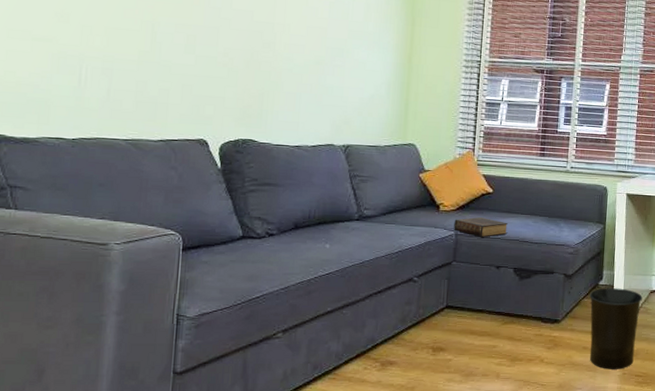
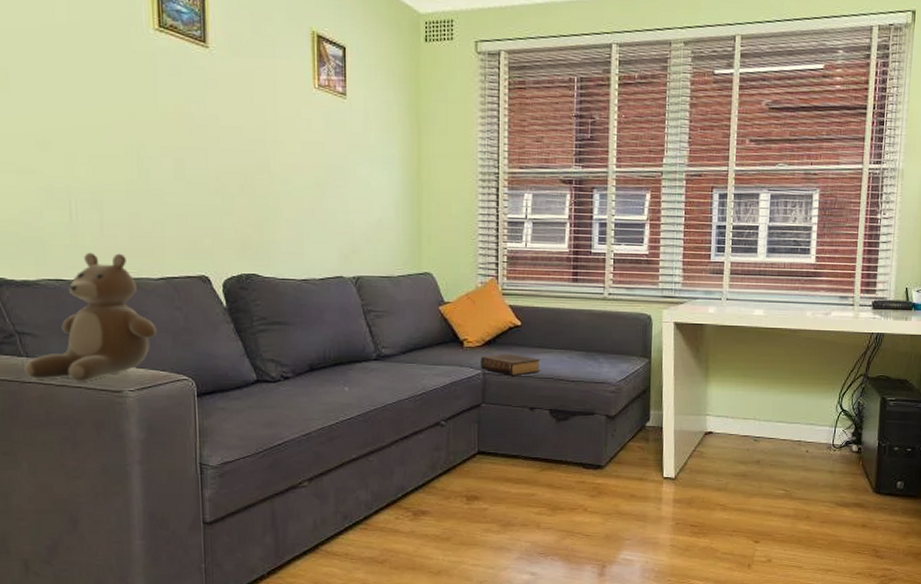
bear: none [10,114,150,234] -> present [24,252,156,381]
waste bin: present [589,288,642,369] -> none [635,430,696,519]

